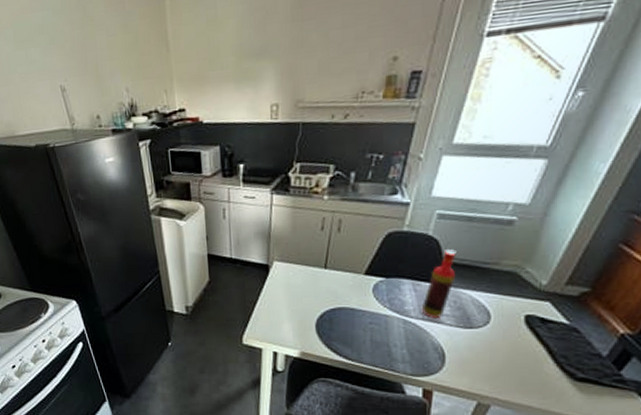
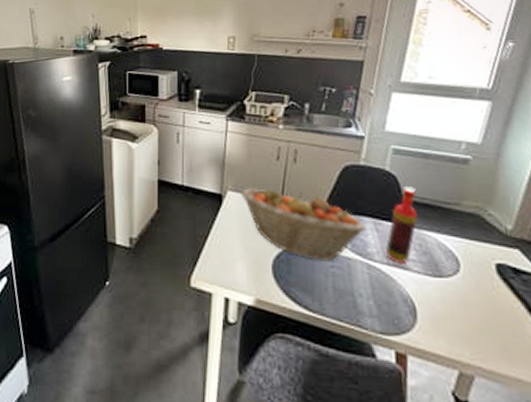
fruit basket: none [286,257,405,319] -> present [241,188,366,262]

